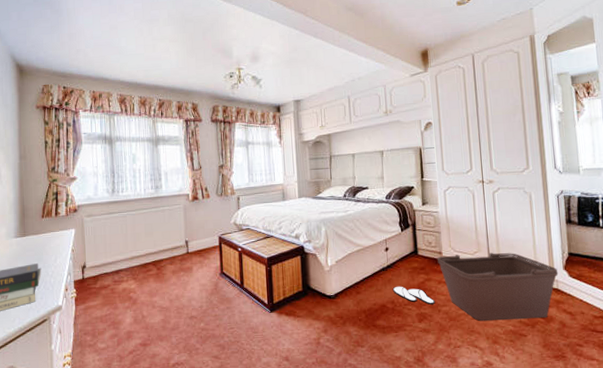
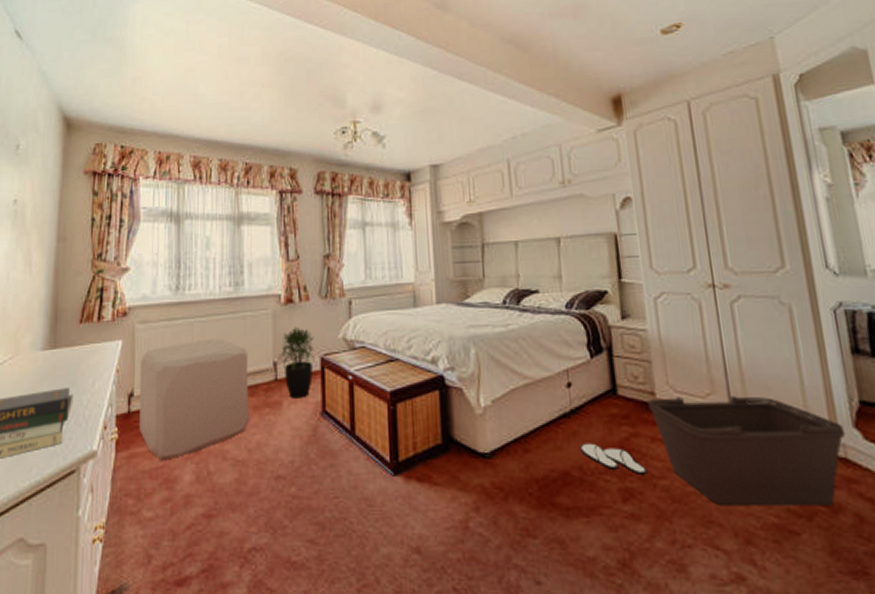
pouf: none [89,226,170,310] -> present [139,338,249,460]
potted plant: none [188,216,215,265] -> present [277,326,315,399]

